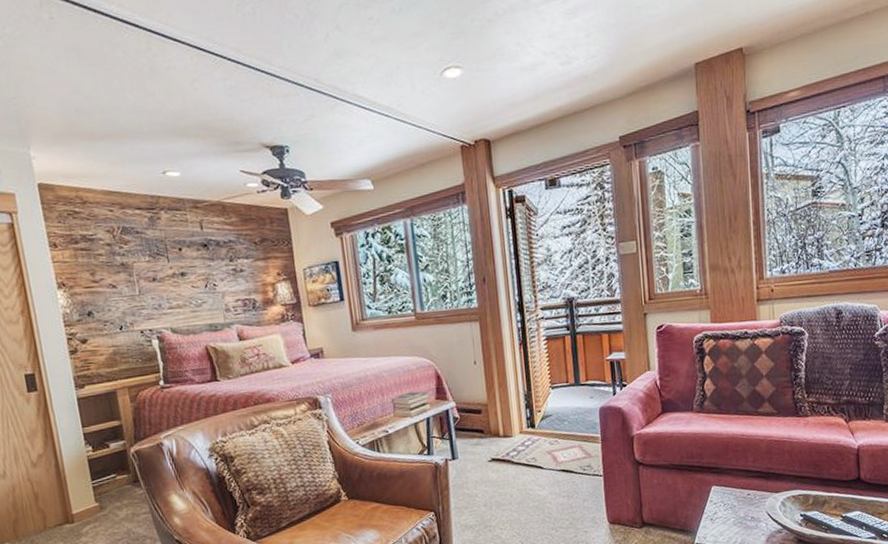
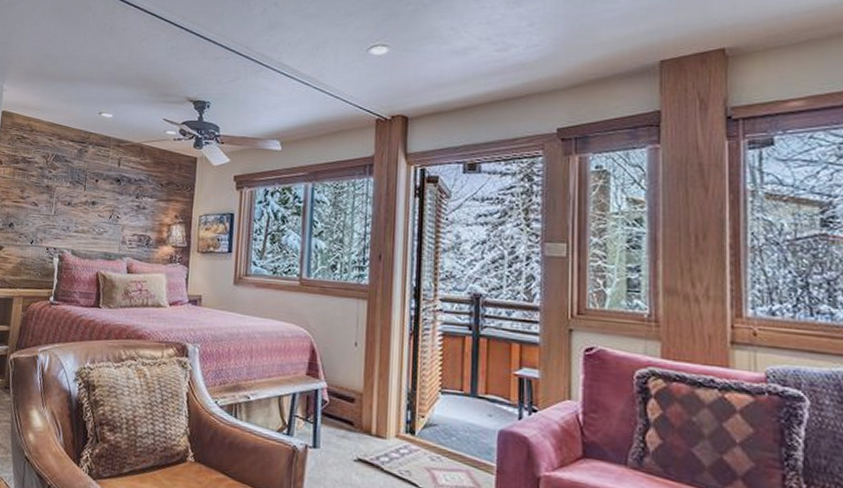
books: present [392,391,431,418] -> none [259,360,300,389]

